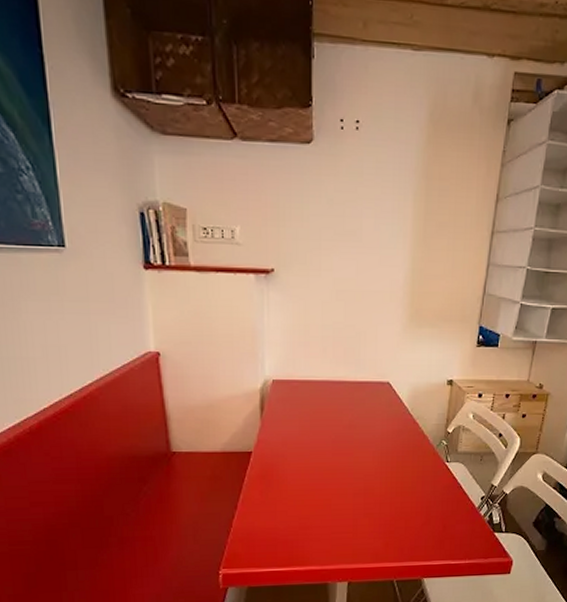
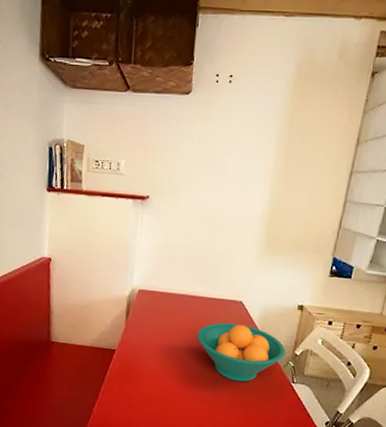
fruit bowl: none [343,407,438,469] -> present [196,322,286,382]

